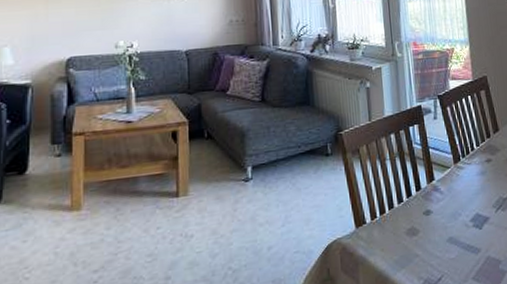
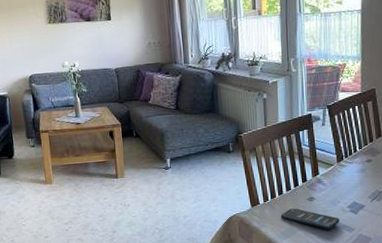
smartphone: none [392,226,463,253] -> present [280,208,340,229]

